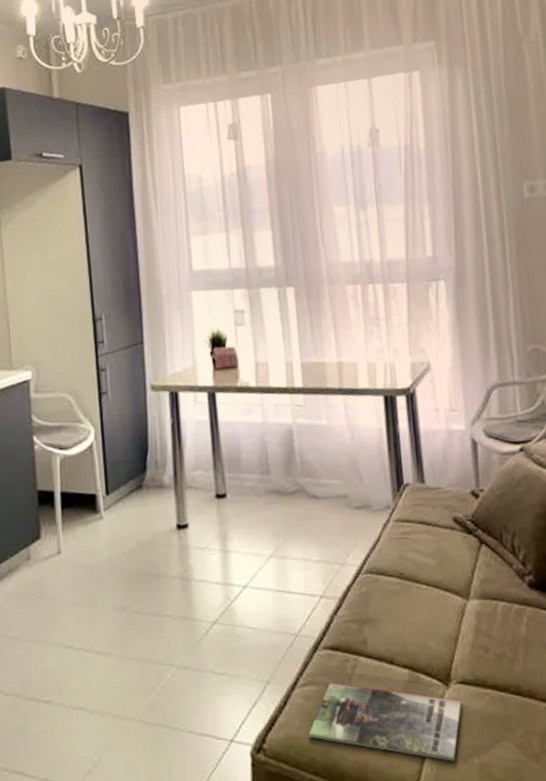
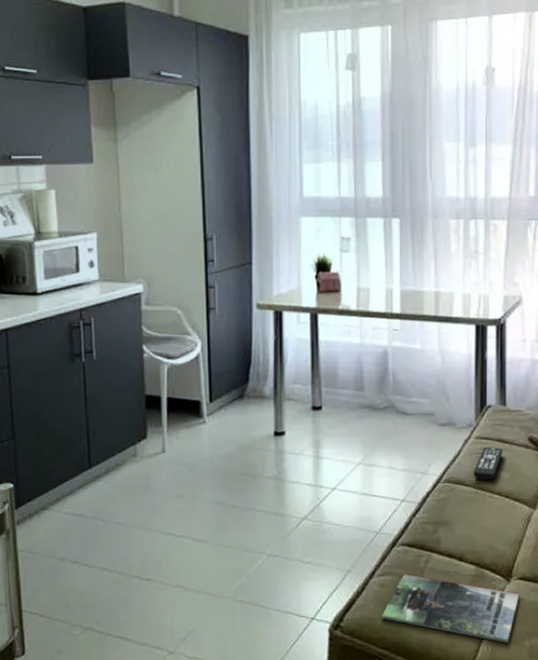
remote control: none [396,530,427,570] -> present [473,447,503,481]

